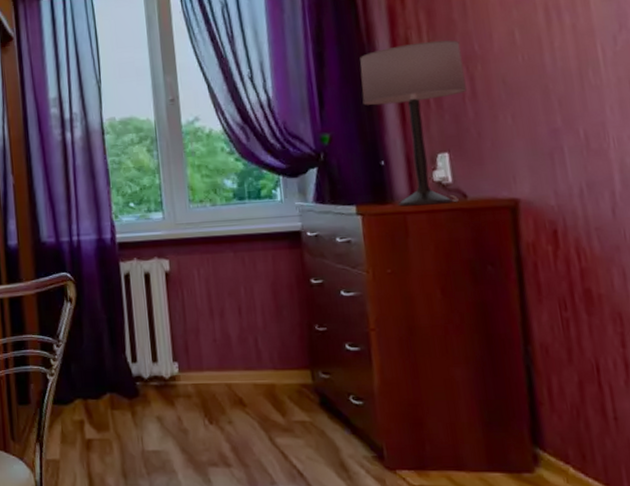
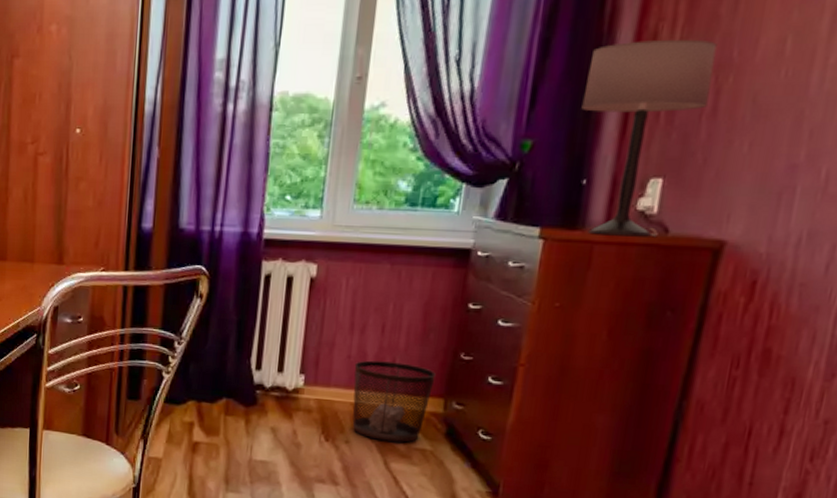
waste bin: none [221,340,298,417] -> present [352,360,436,443]

